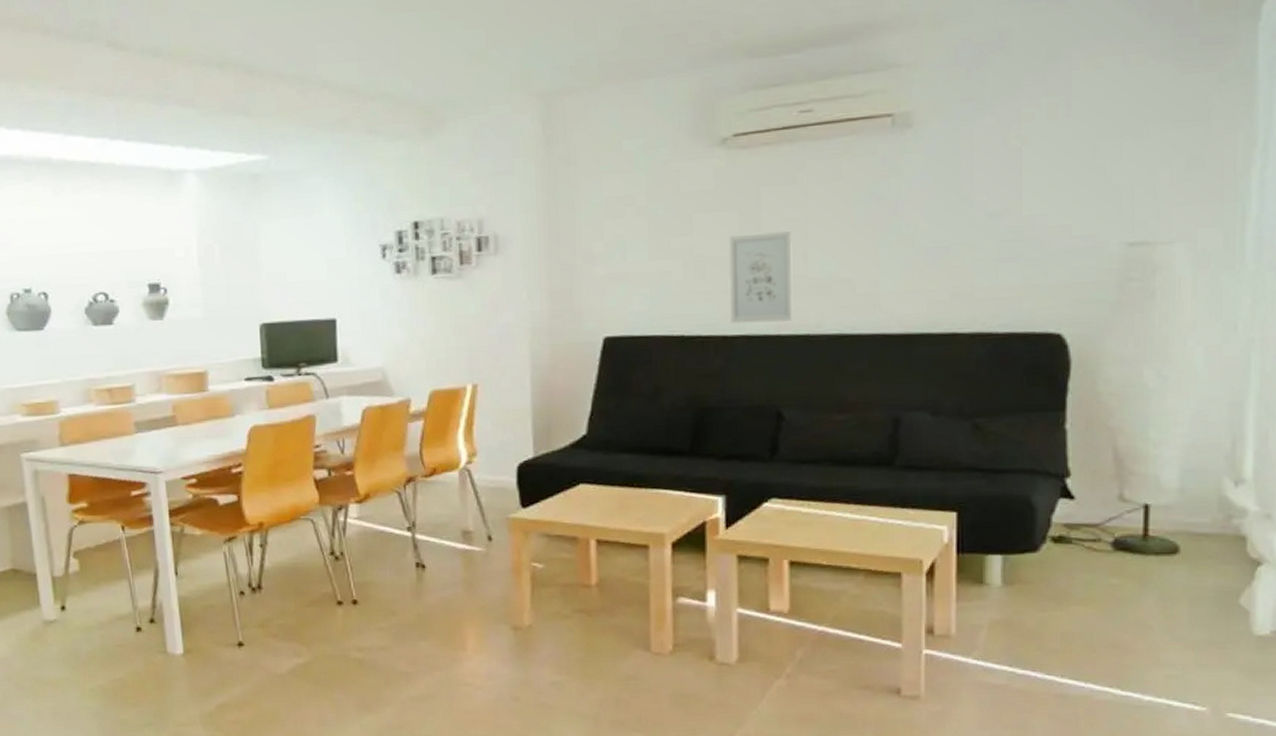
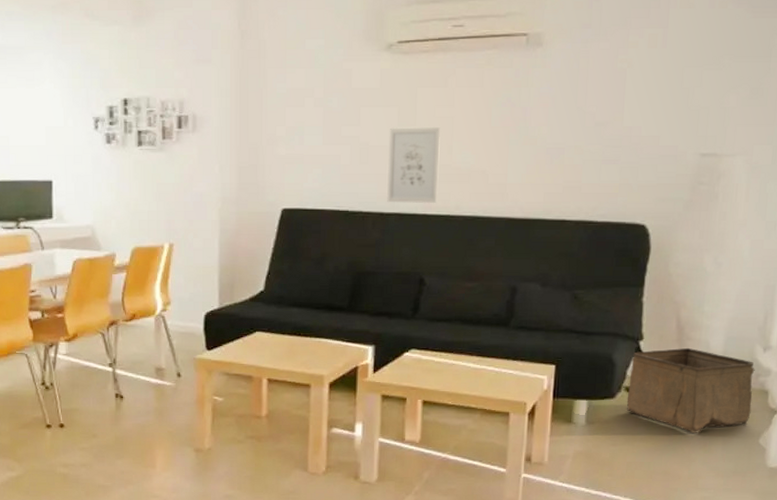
storage bin: none [1054,484,1225,593] -> present [626,347,755,433]

